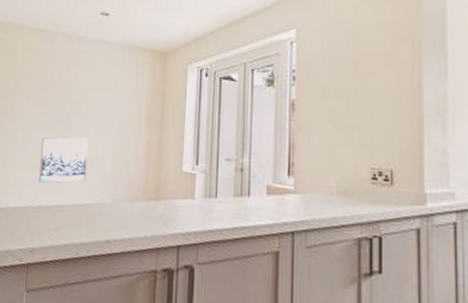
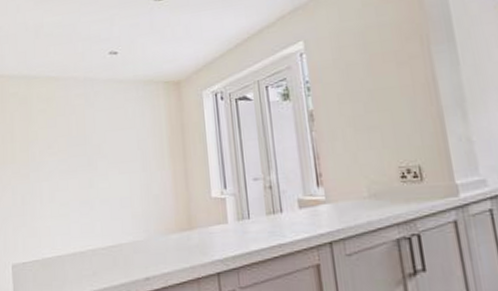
wall art: present [39,137,89,184] -> none [67,178,117,229]

